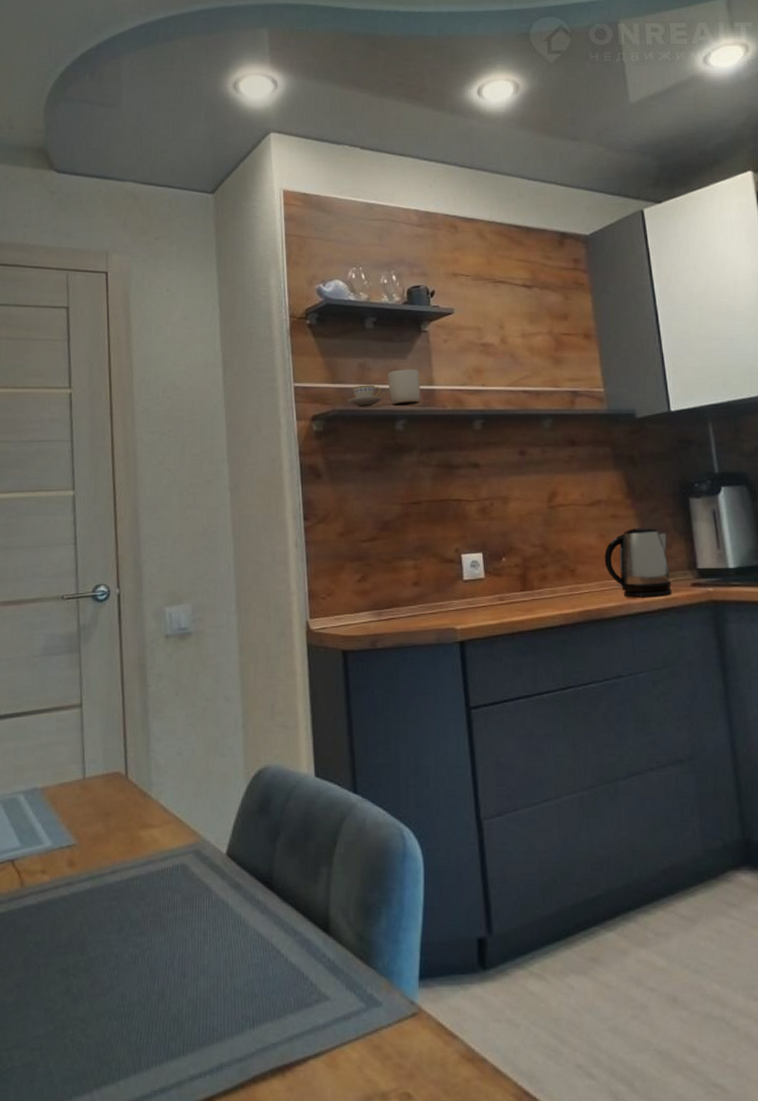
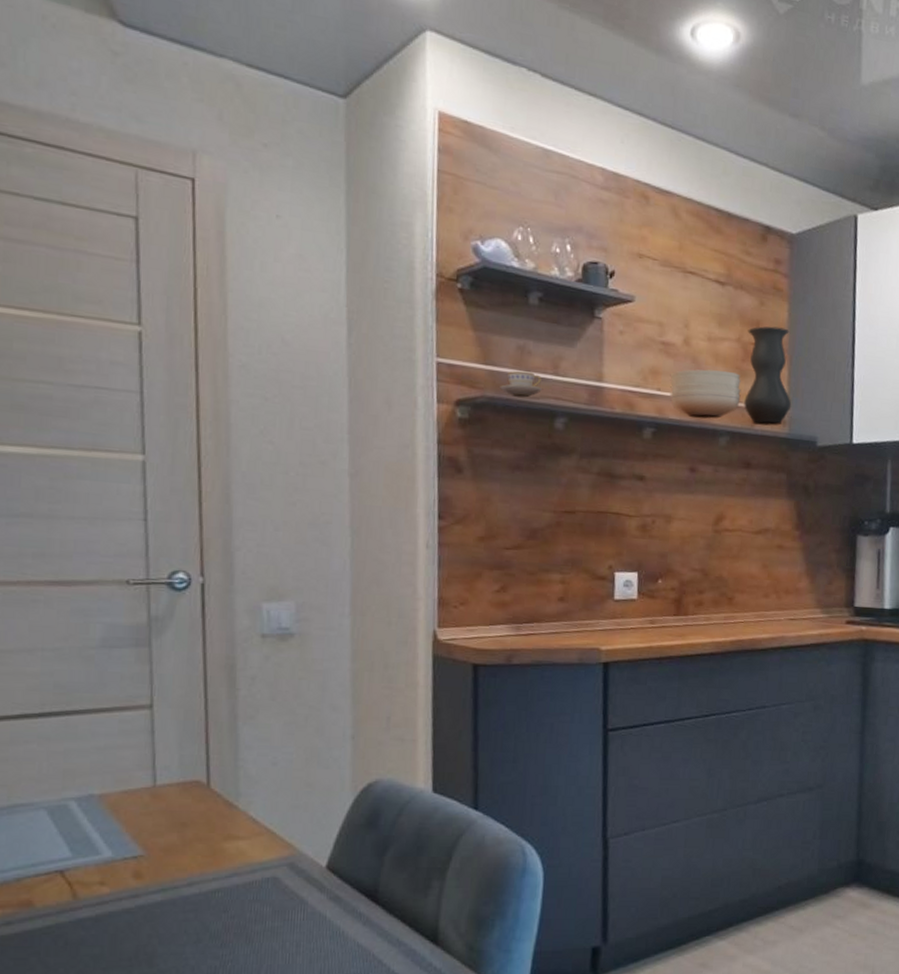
mug: present [387,369,421,407] -> none [549,358,588,402]
bowl: none [492,361,558,407] -> present [669,369,741,419]
vase: none [557,316,607,406] -> present [744,326,792,426]
kettle: present [604,527,672,599] -> none [763,560,829,633]

